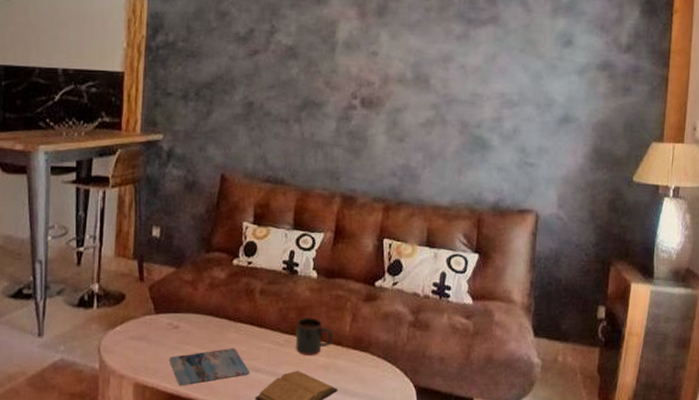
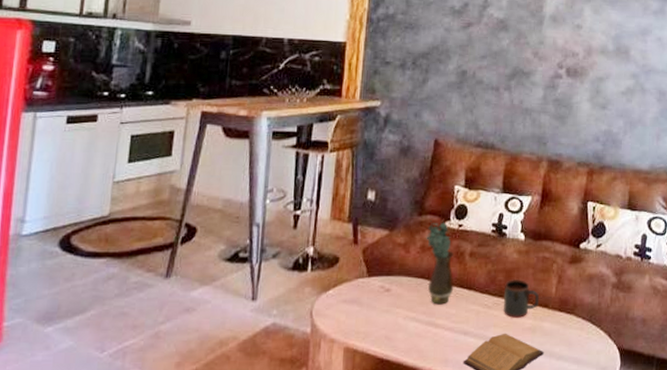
magazine: present [168,348,250,386] -> none [379,311,459,351]
vase: none [213,257,245,342] -> present [425,219,454,305]

